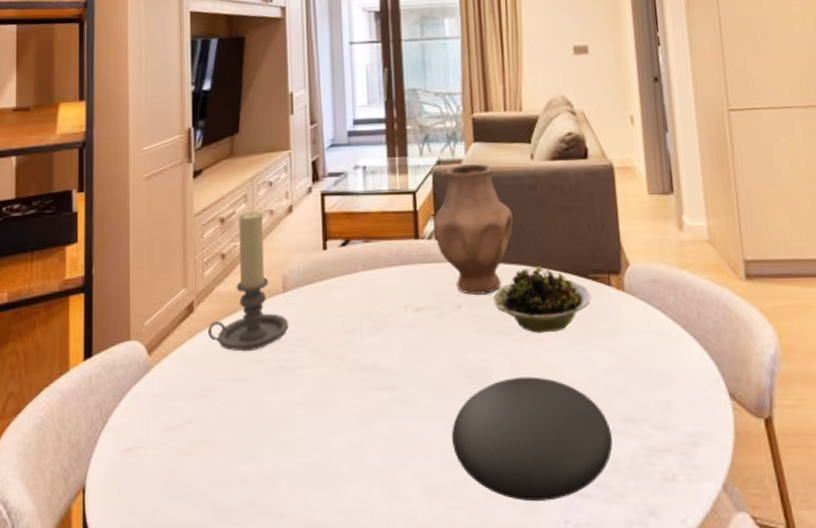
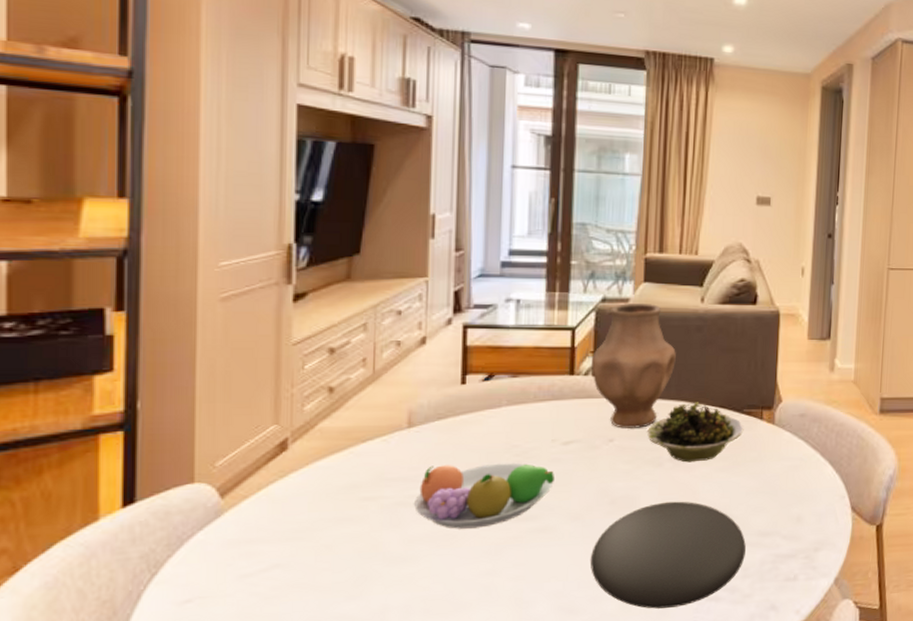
candle holder: present [207,211,289,352] -> none [305,342,413,490]
fruit bowl: none [292,329,410,396] -> present [414,463,554,529]

